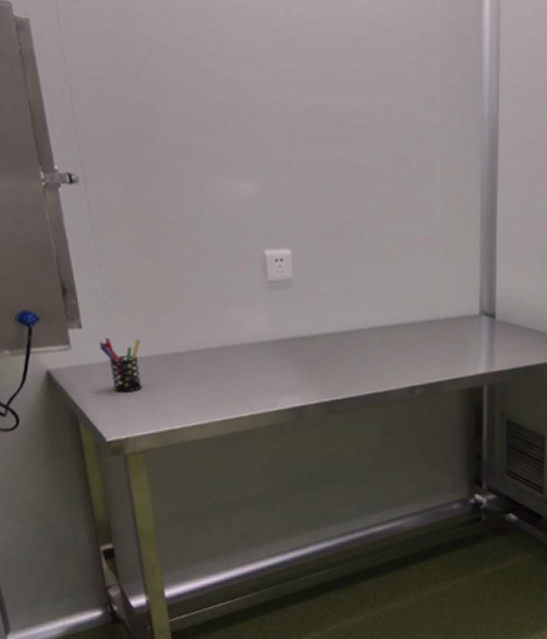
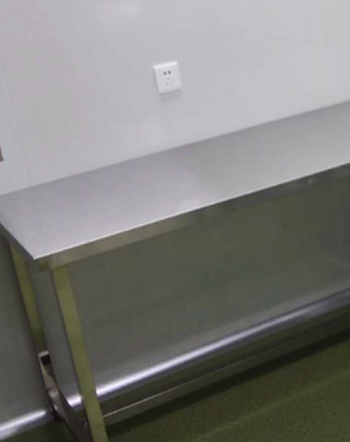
pen holder: present [99,338,142,393] -> none [19,164,59,214]

